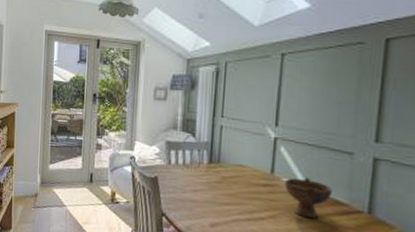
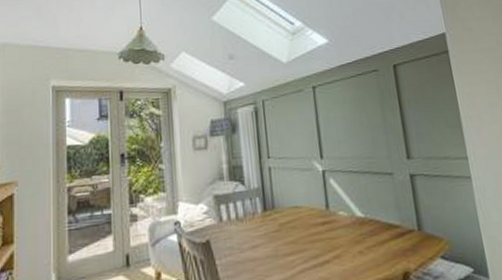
bowl: present [284,177,333,219] -> none [340,205,385,249]

